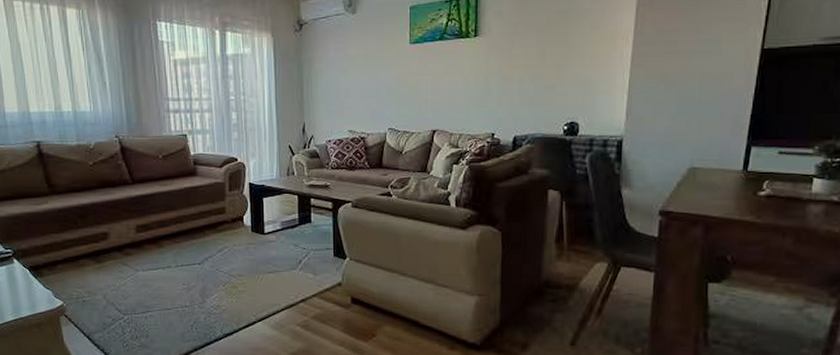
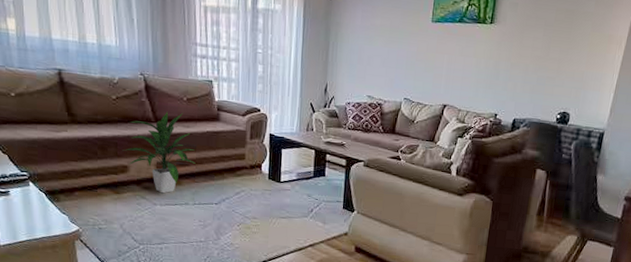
indoor plant: none [103,172,175,258] -> present [124,112,196,194]

